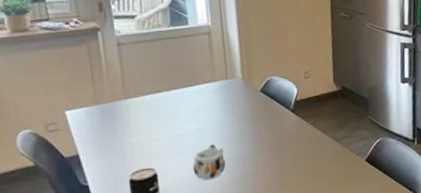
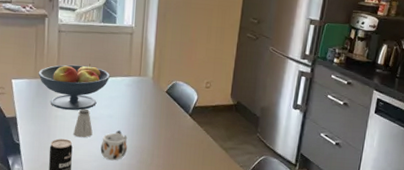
fruit bowl: none [99,75,192,135] -> present [38,63,111,110]
saltshaker: none [156,127,181,163] -> present [73,108,93,138]

